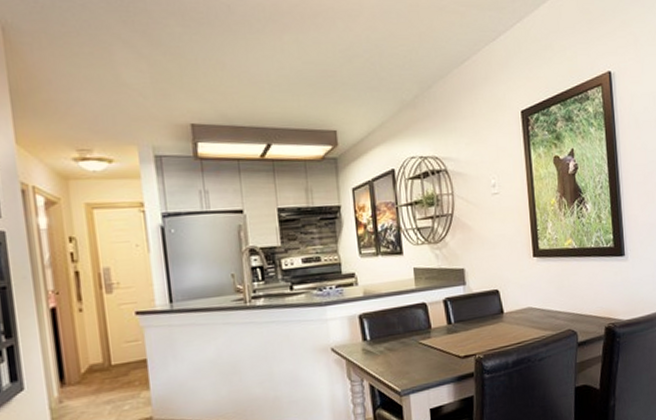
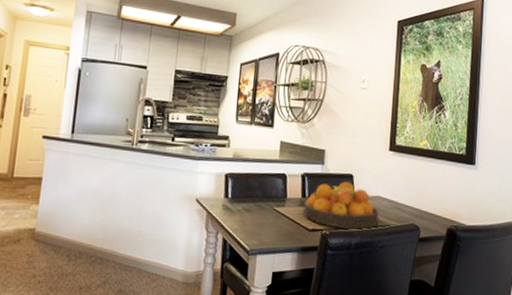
fruit bowl: none [452,298,533,350] -> present [304,181,379,230]

